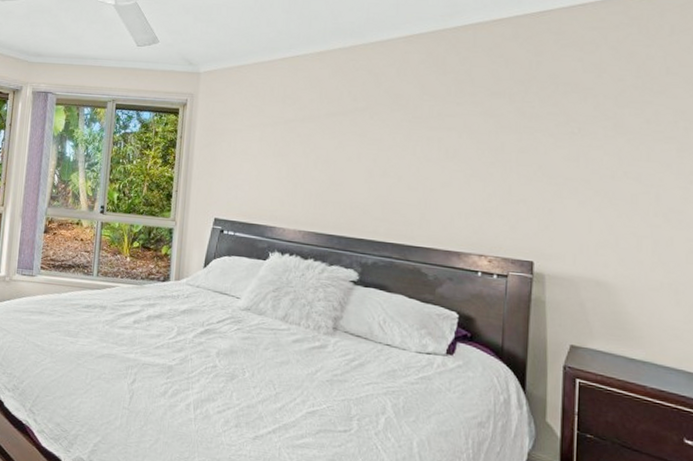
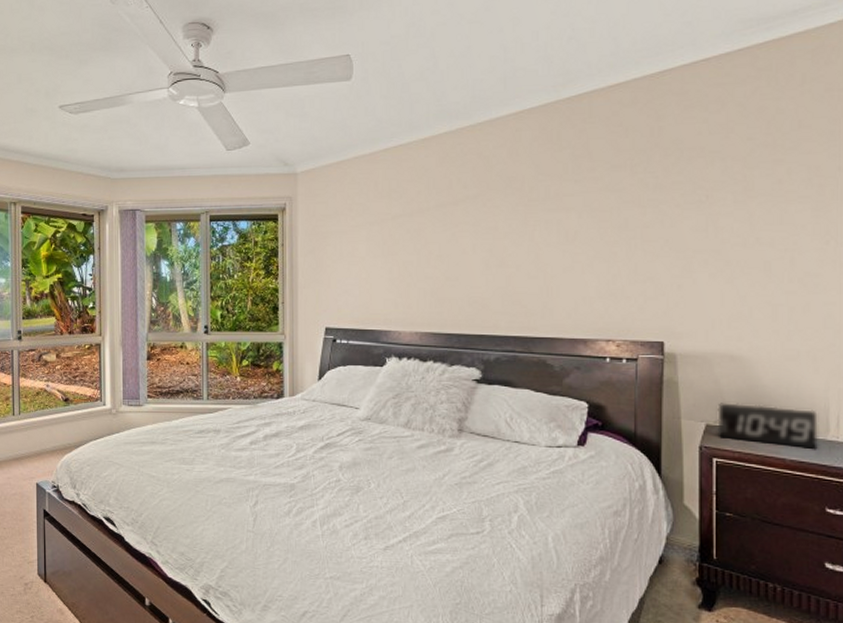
alarm clock: none [582,325,678,380] -> present [717,403,818,450]

